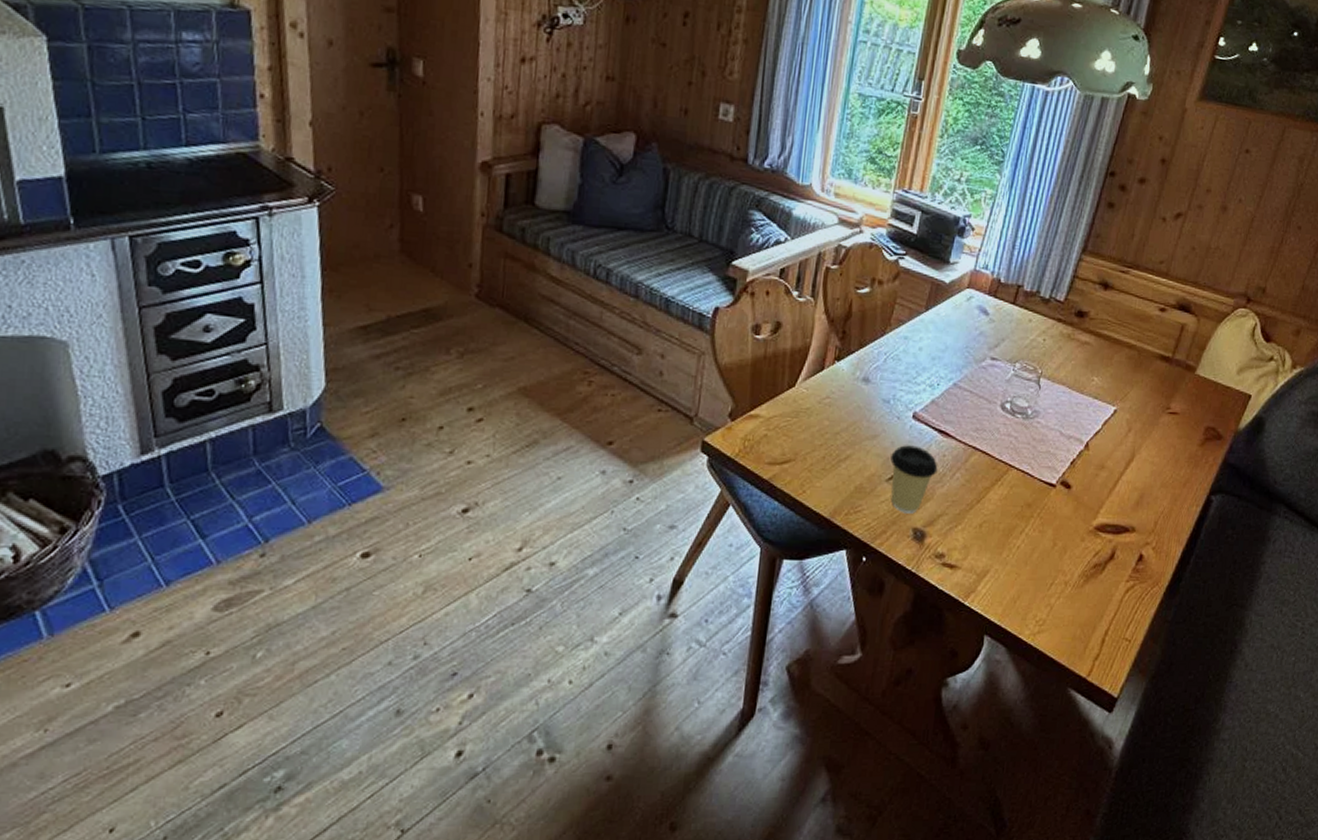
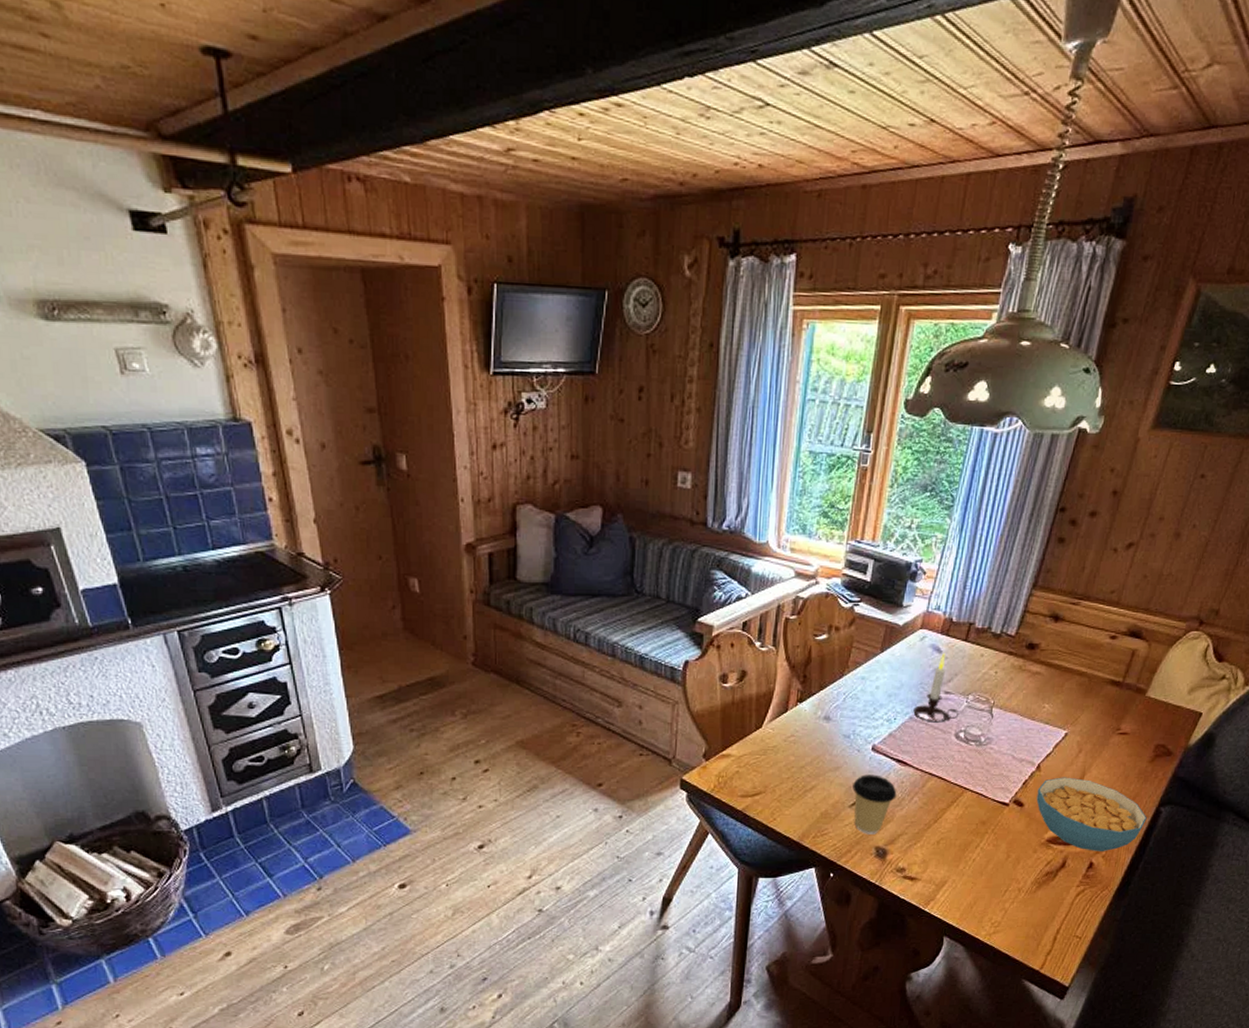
candle: none [958,316,1006,391] -> present [913,653,960,723]
cereal bowl: none [1084,457,1198,542] -> present [1036,777,1147,851]

